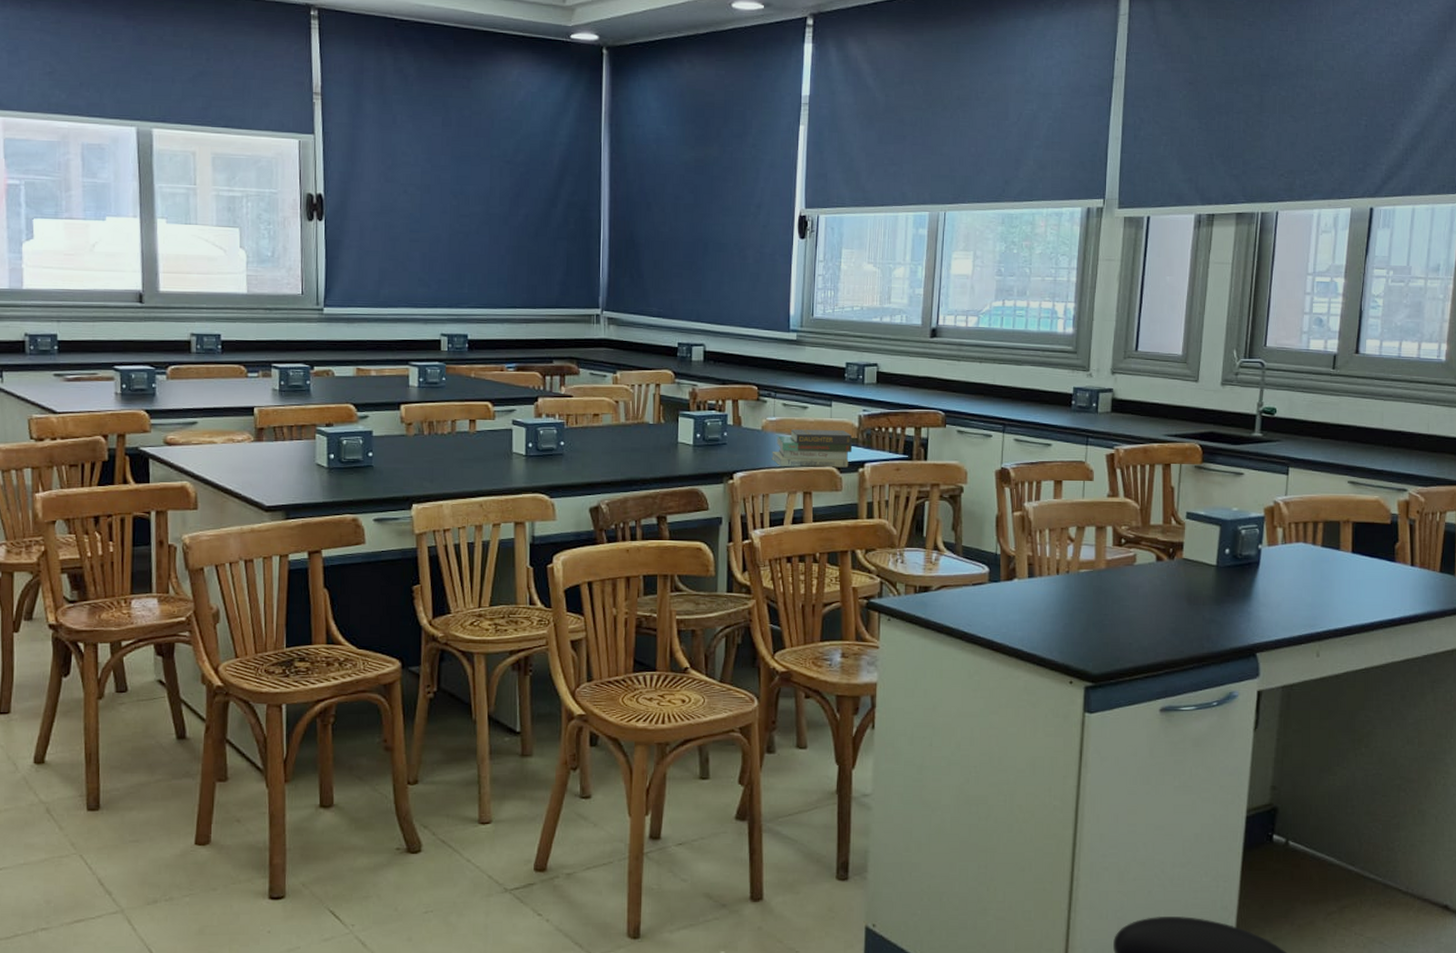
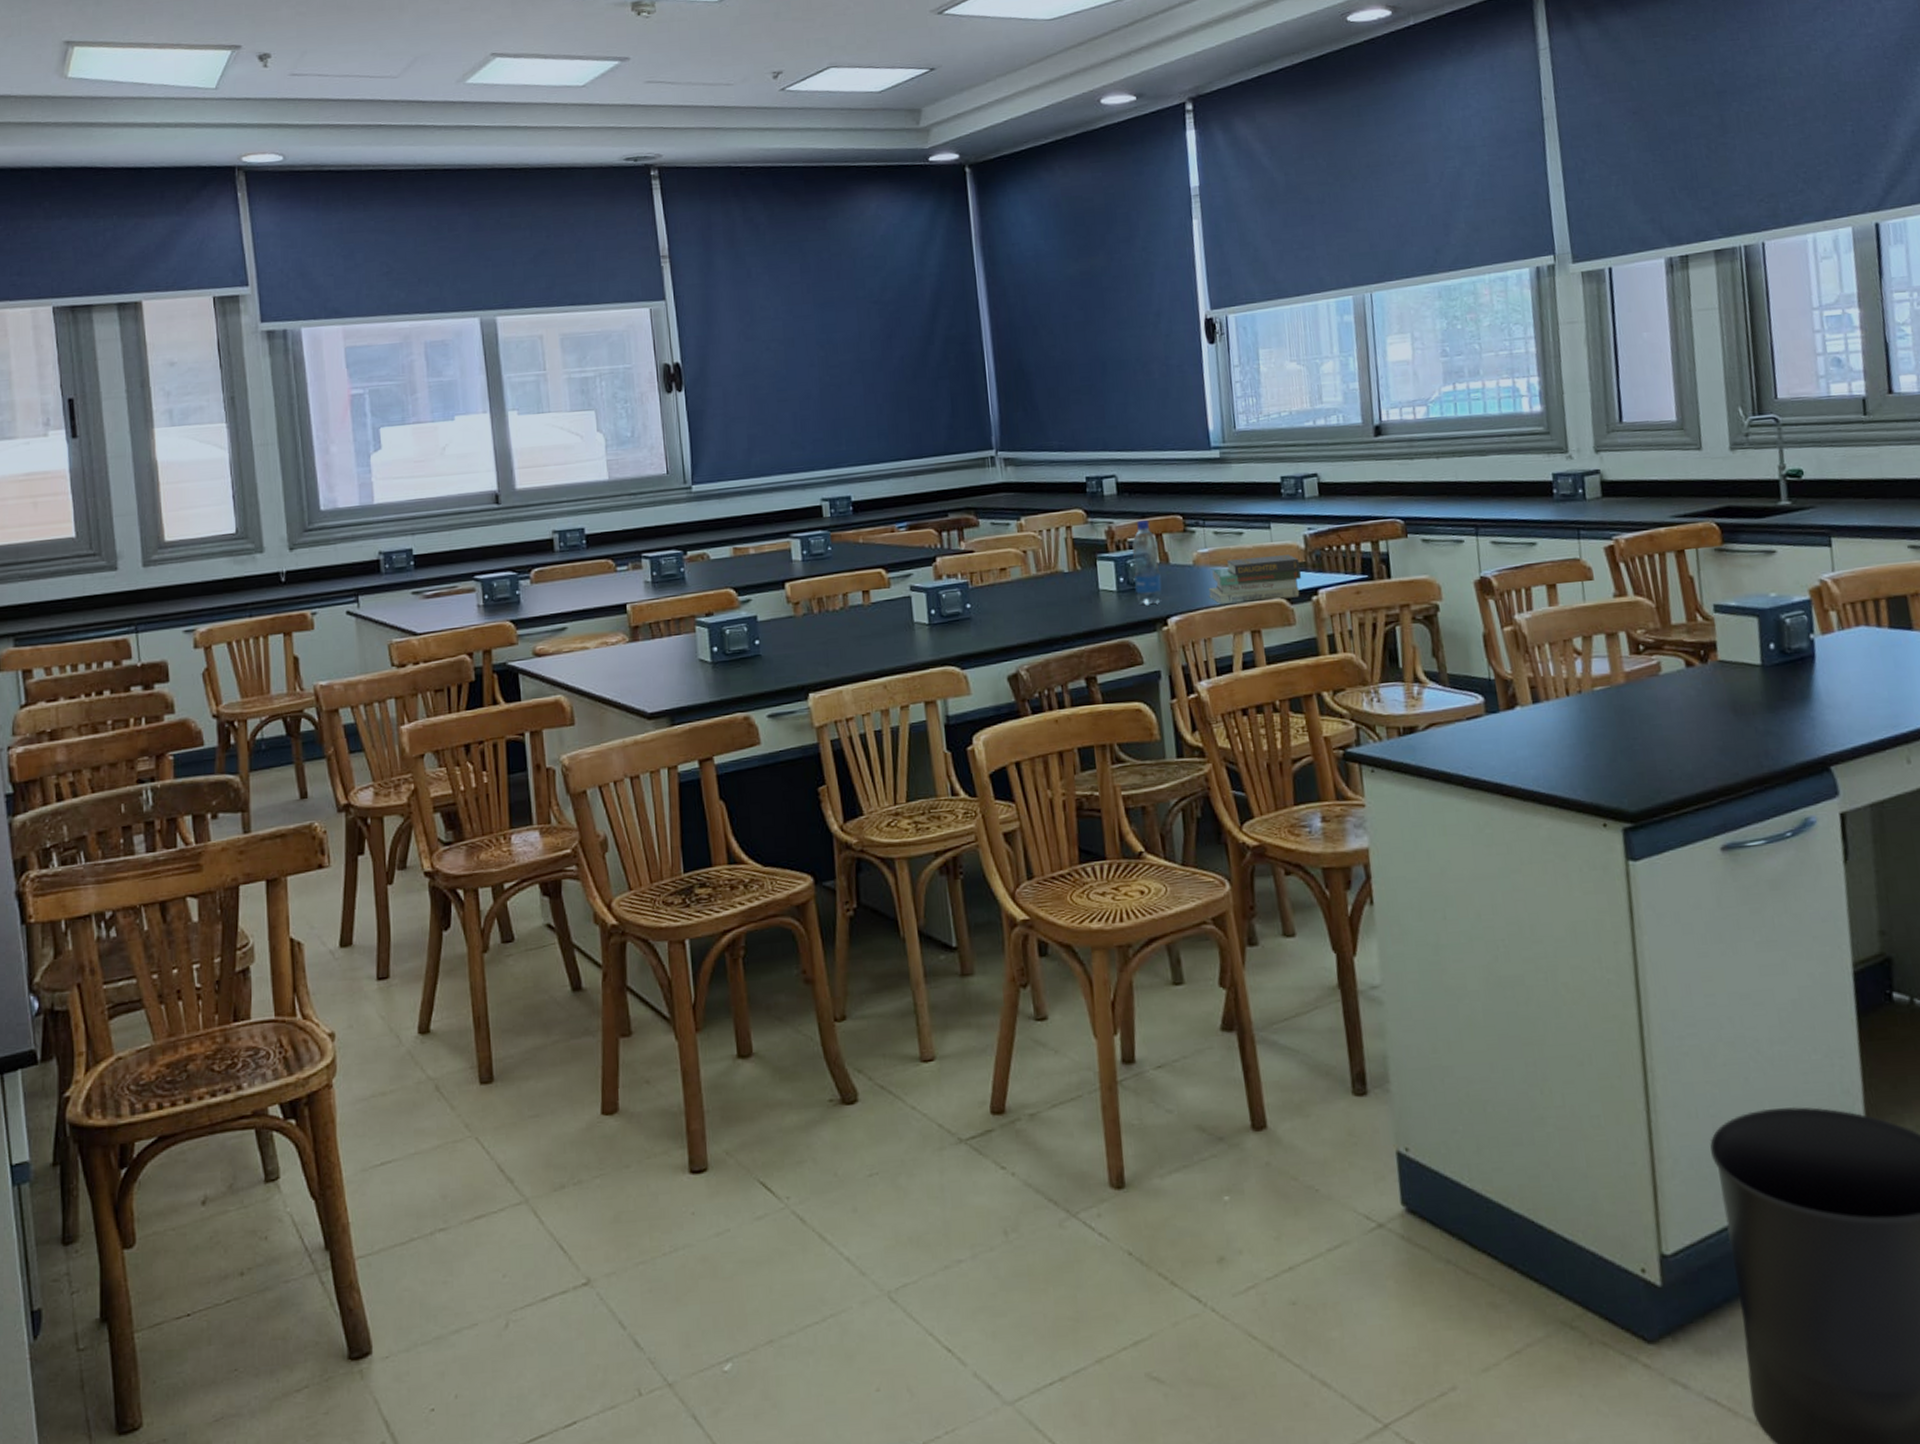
bottle: none [709,386,733,460] -> present [1132,519,1163,606]

